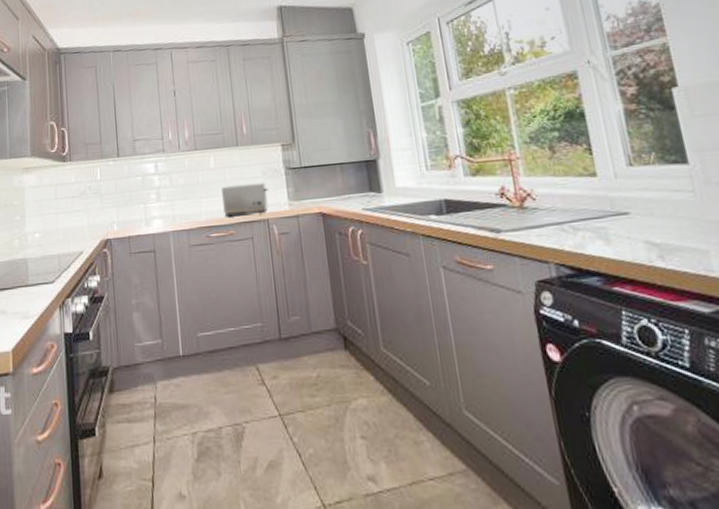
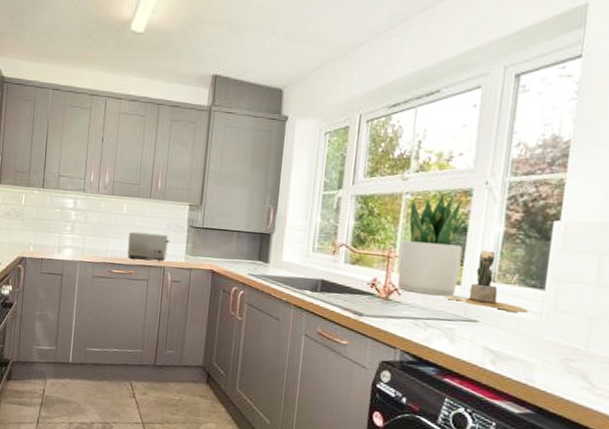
planter: none [516,81,594,195] -> present [397,193,465,297]
potted cactus: none [583,132,679,197] -> present [444,250,528,313]

